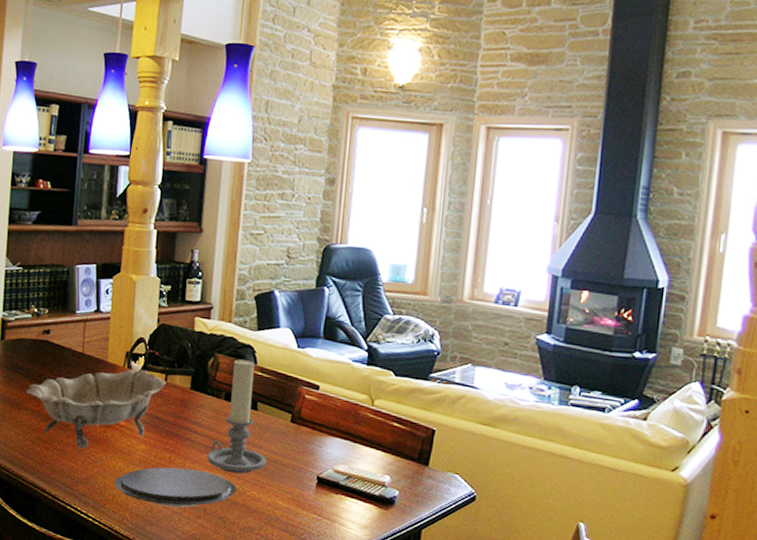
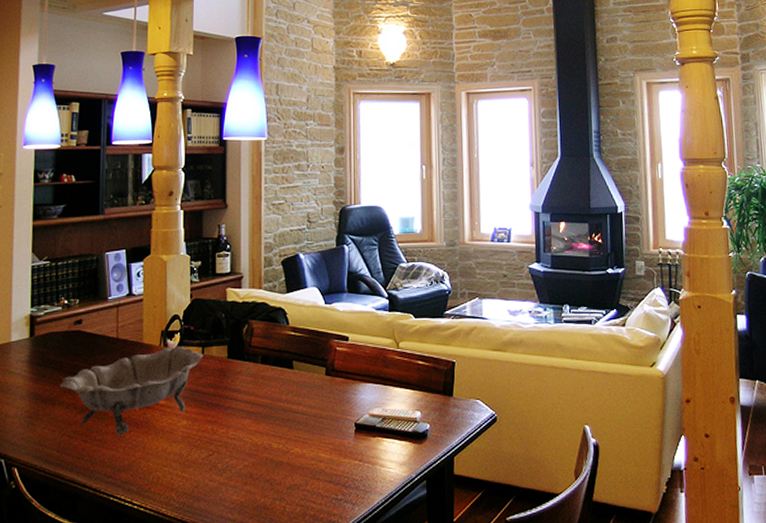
plate: present [114,467,237,508] -> none [157,436,280,480]
candle holder: present [207,359,267,474] -> none [249,321,306,434]

